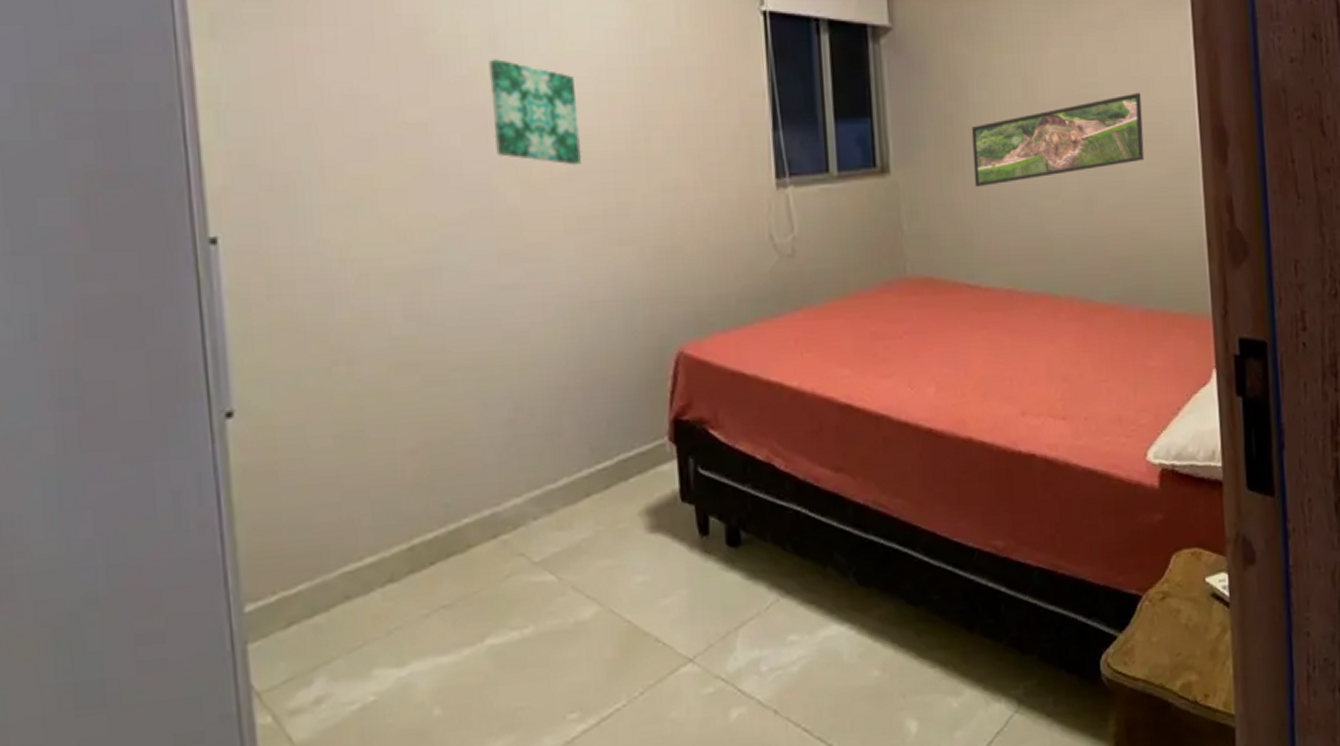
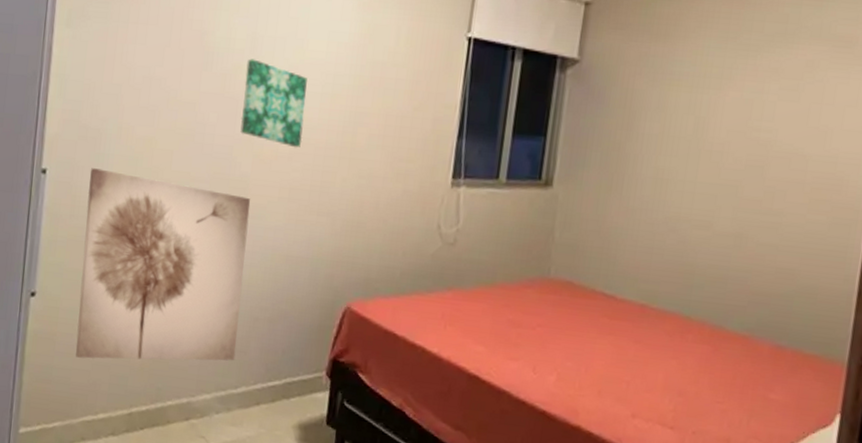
wall art: none [286,226,546,489] -> present [75,168,251,361]
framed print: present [971,92,1145,188] -> none [629,141,816,210]

